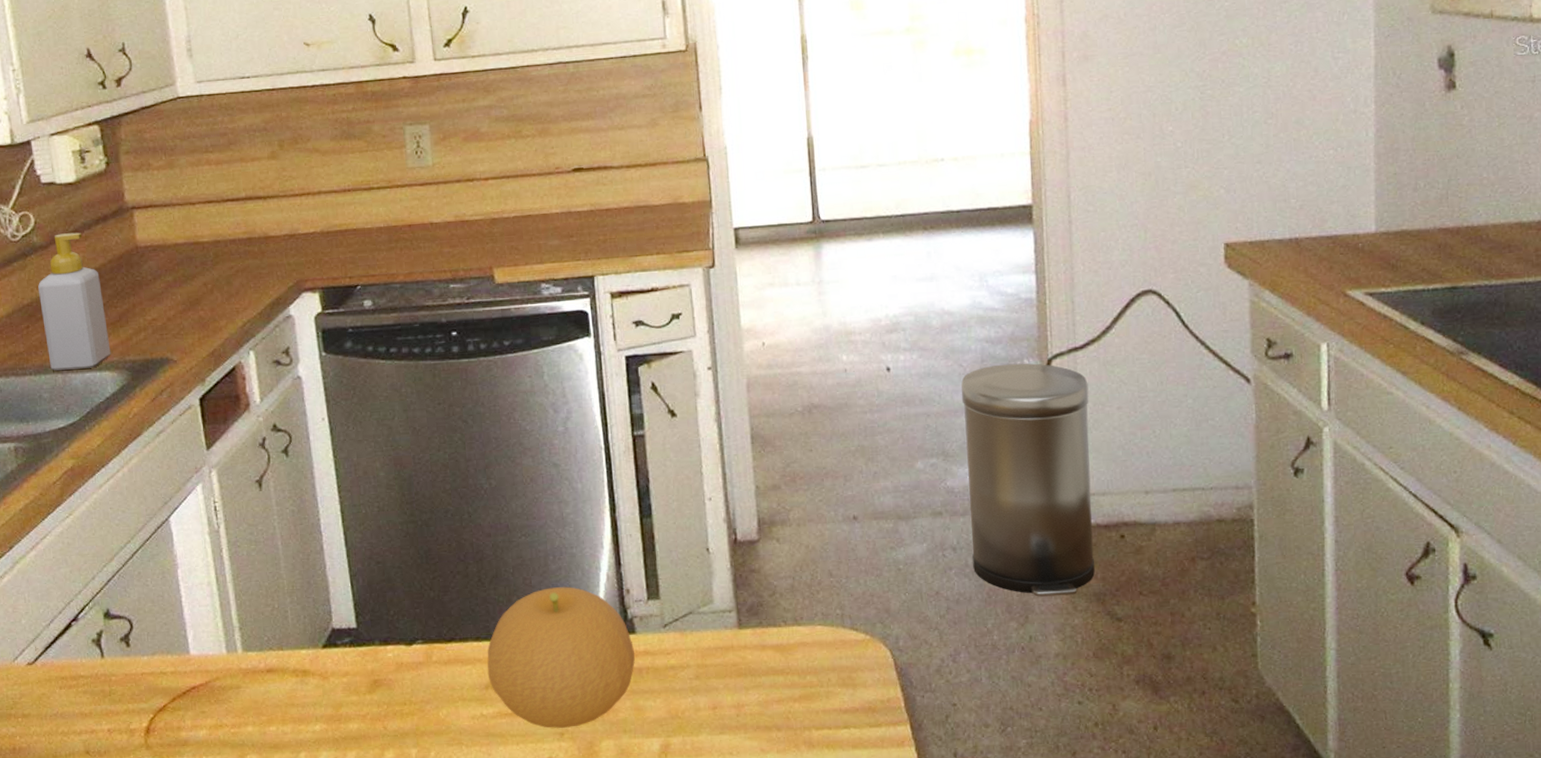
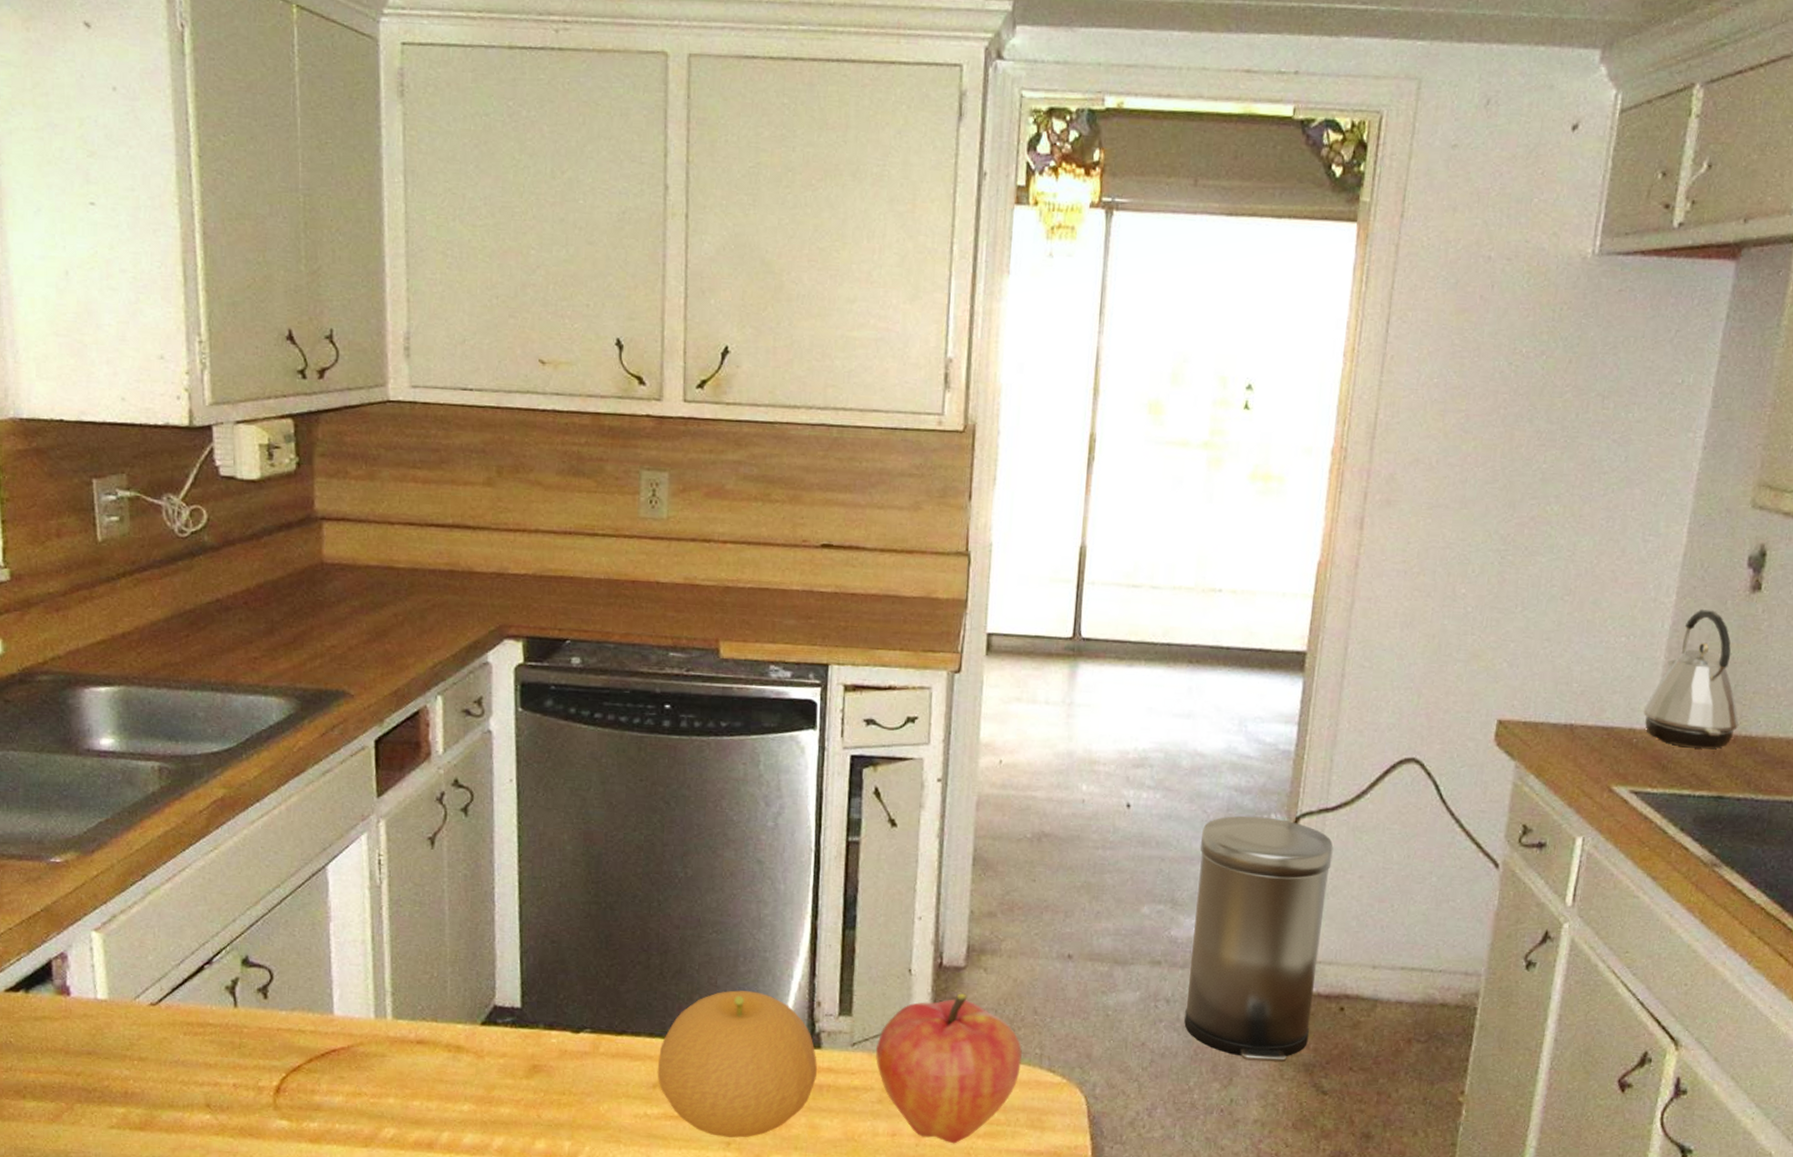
soap bottle: present [38,232,111,371] -> none [204,536,280,691]
fruit: none [686,565,825,710] -> present [875,993,1023,1144]
kettle: none [1364,113,1458,245] -> present [1644,609,1739,749]

